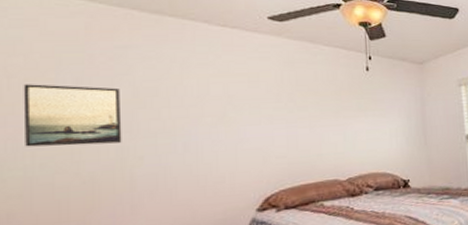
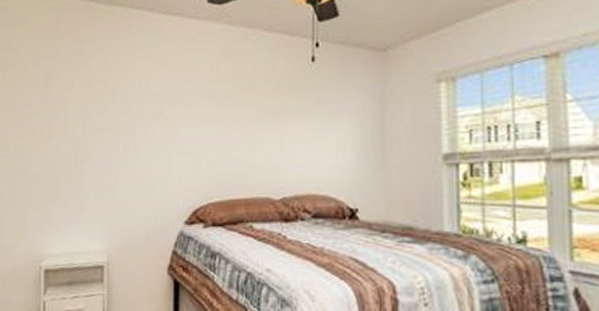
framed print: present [23,84,122,147] -> none [11,77,78,137]

